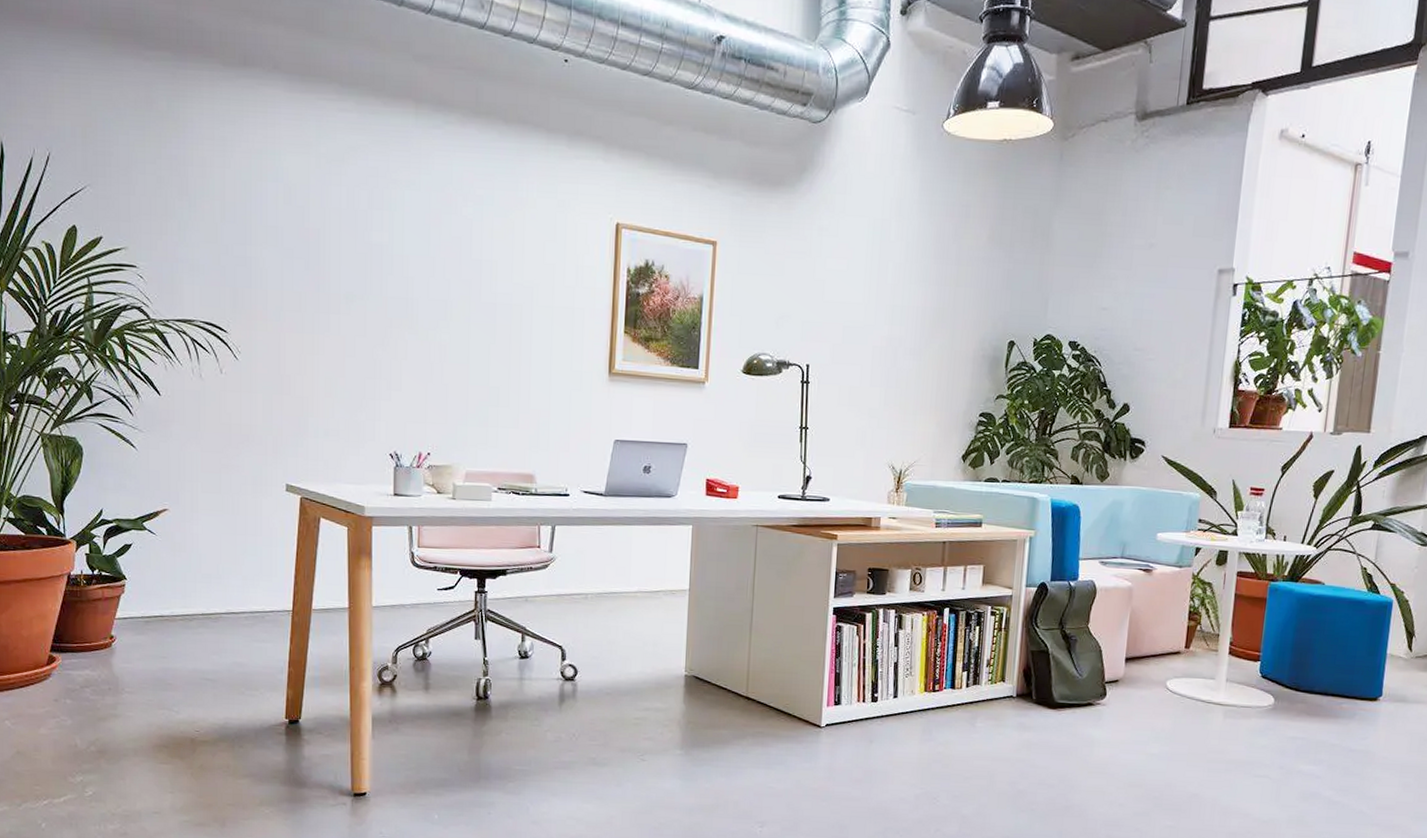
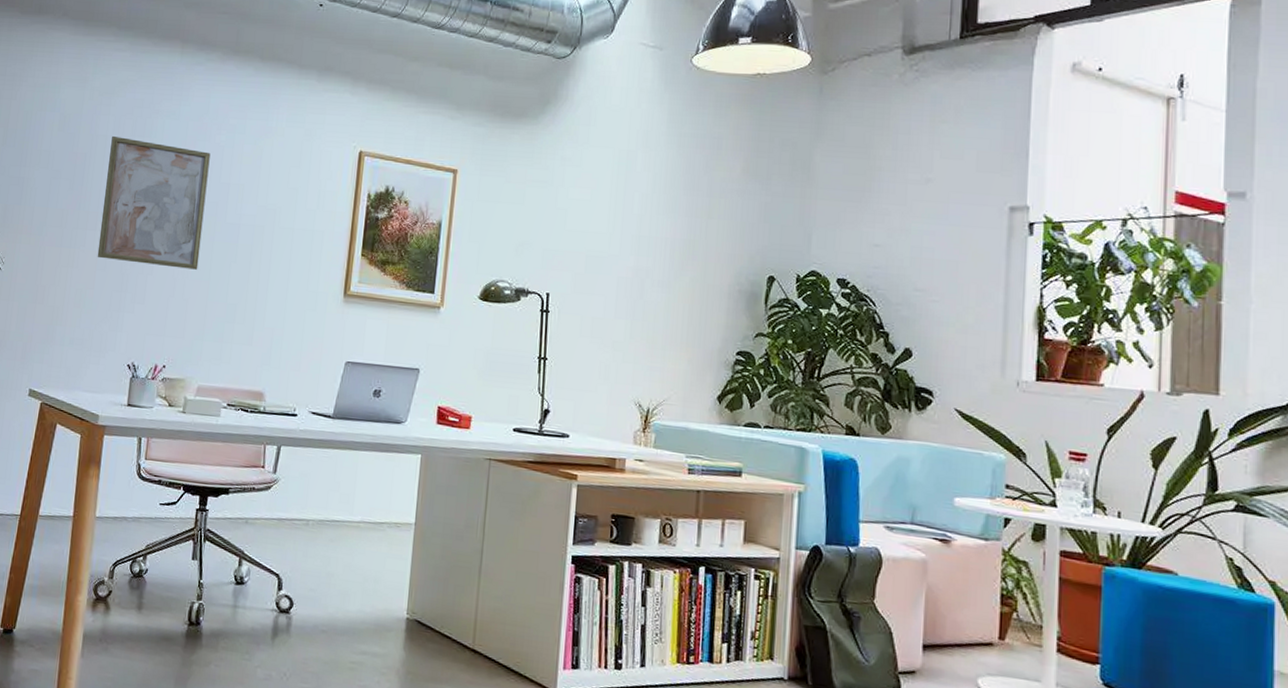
wall art: none [344,210,458,353] -> present [97,136,211,270]

